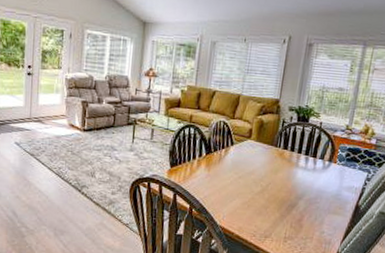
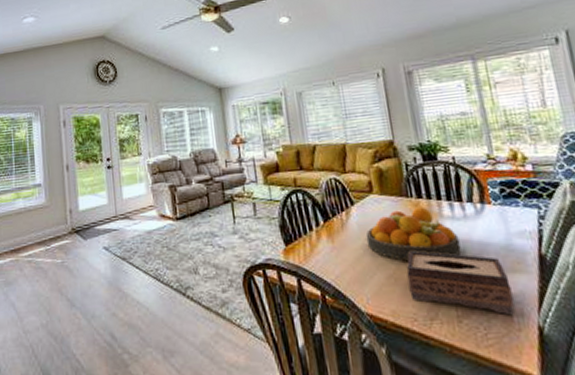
fruit bowl: none [235,155,305,197] -> present [365,206,461,261]
tissue box: none [255,187,330,243] -> present [406,250,515,316]

